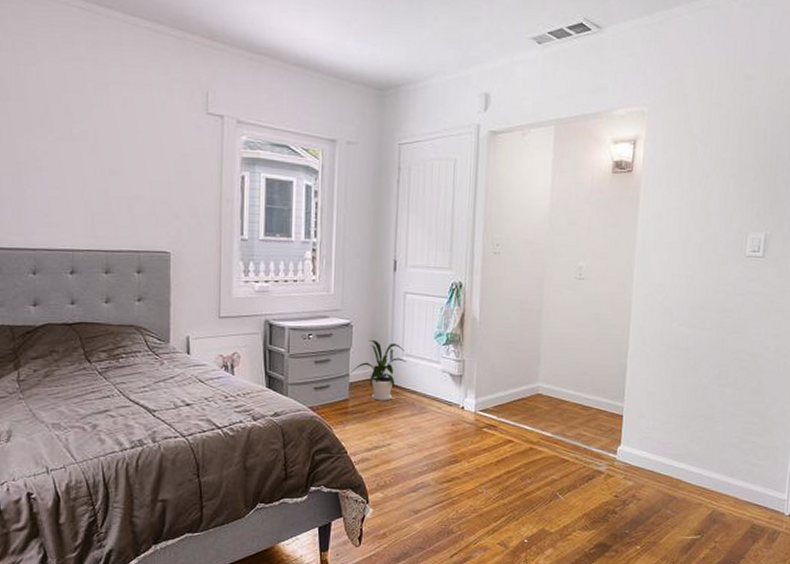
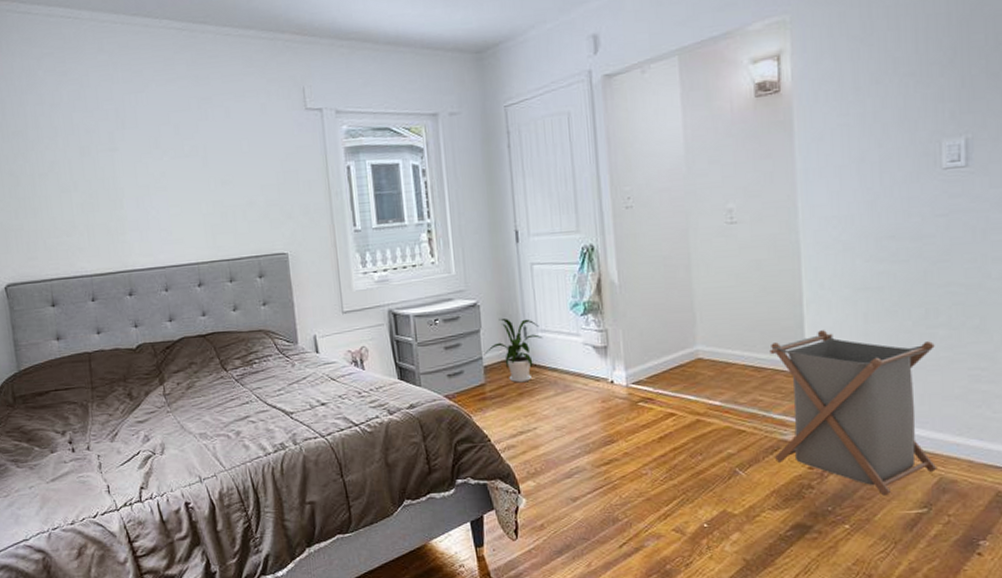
laundry basket: none [589,380,722,523] -> present [769,330,937,496]

